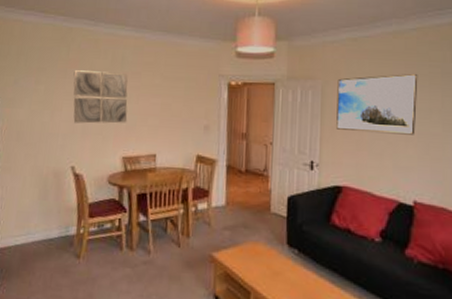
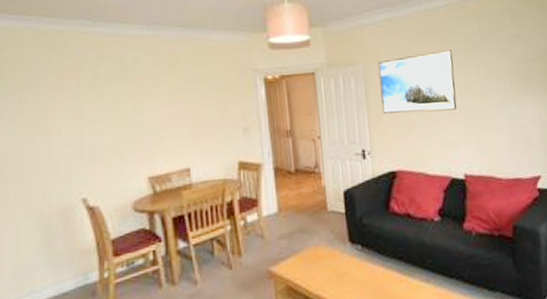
wall art: present [73,70,128,124] -> none [72,79,149,146]

